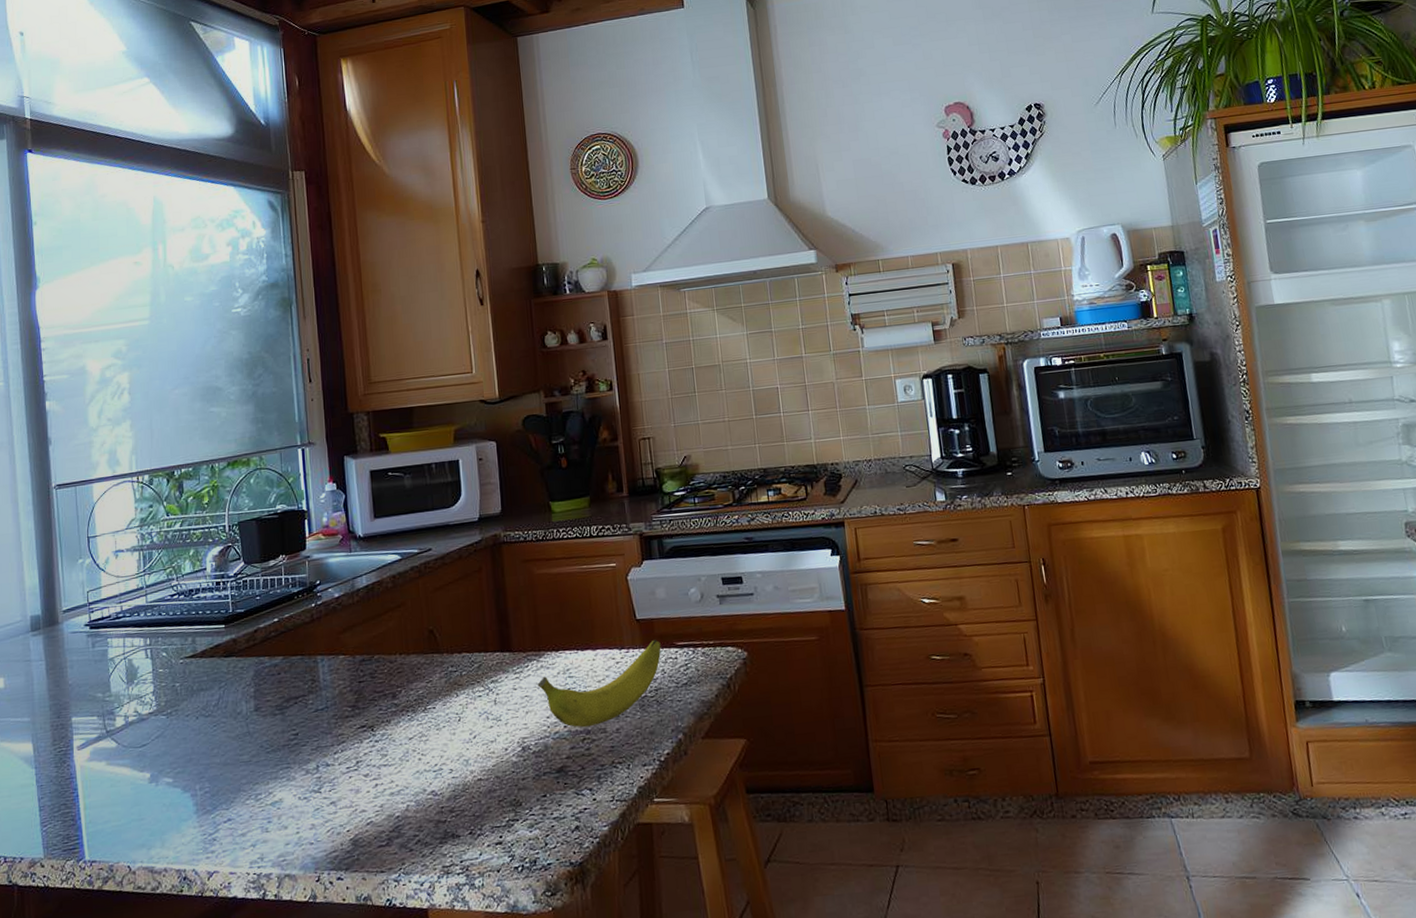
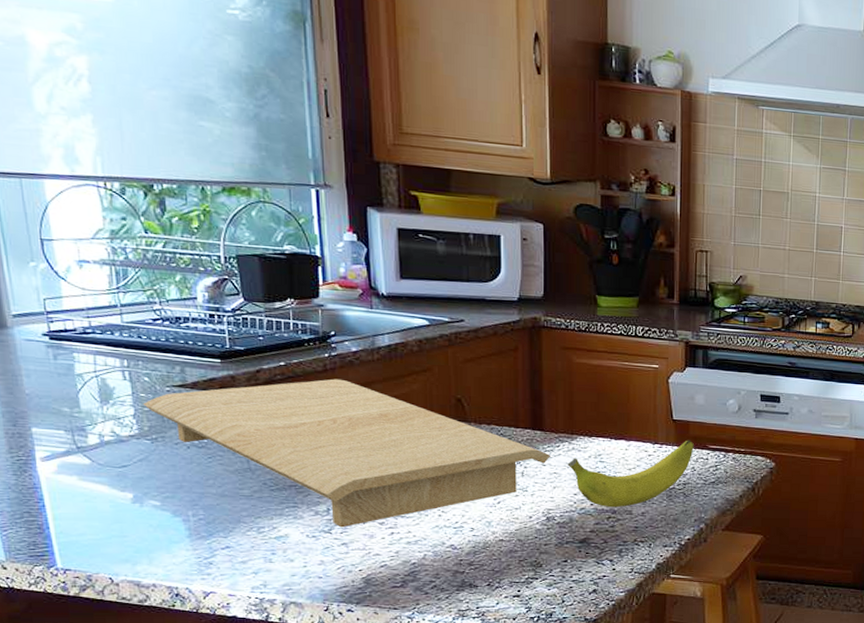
cutting board: none [161,627,521,785] -> present [143,379,550,528]

